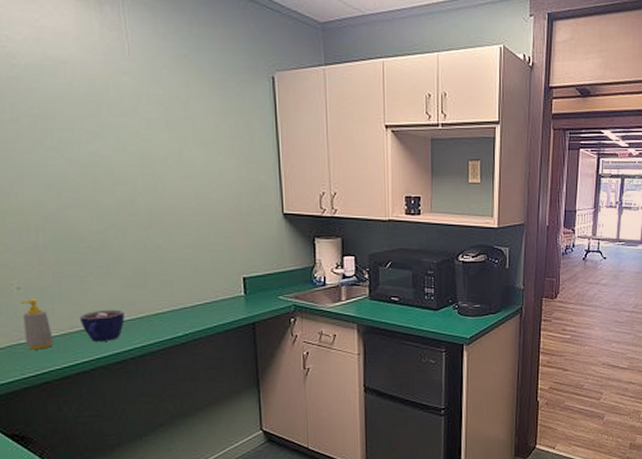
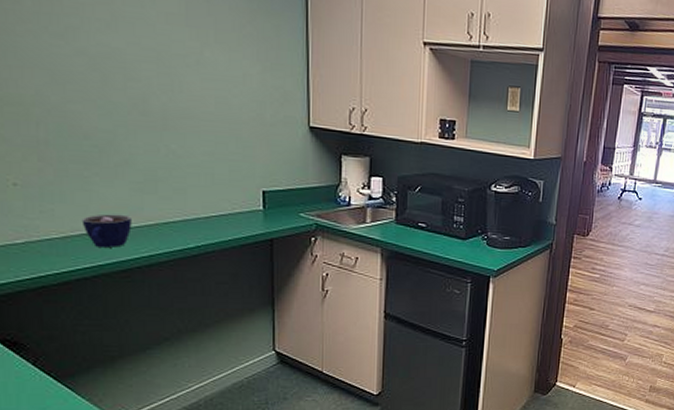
soap bottle: present [21,299,53,350] -> none [17,197,52,251]

